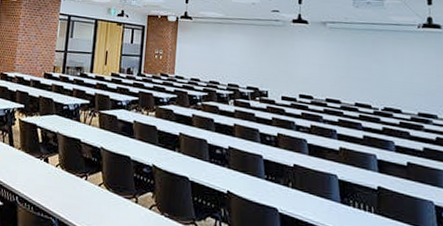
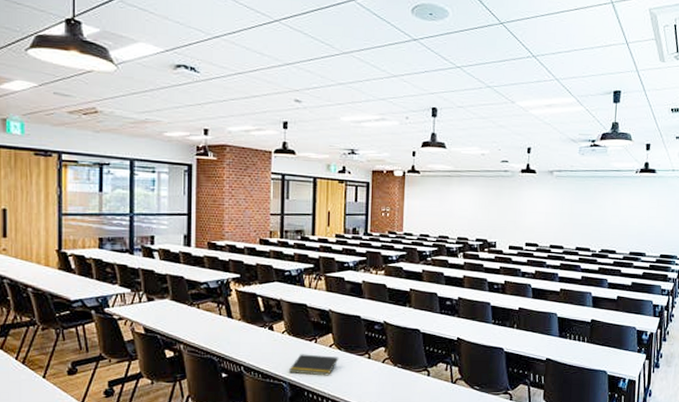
notepad: none [59,190,107,217] -> present [289,354,339,376]

